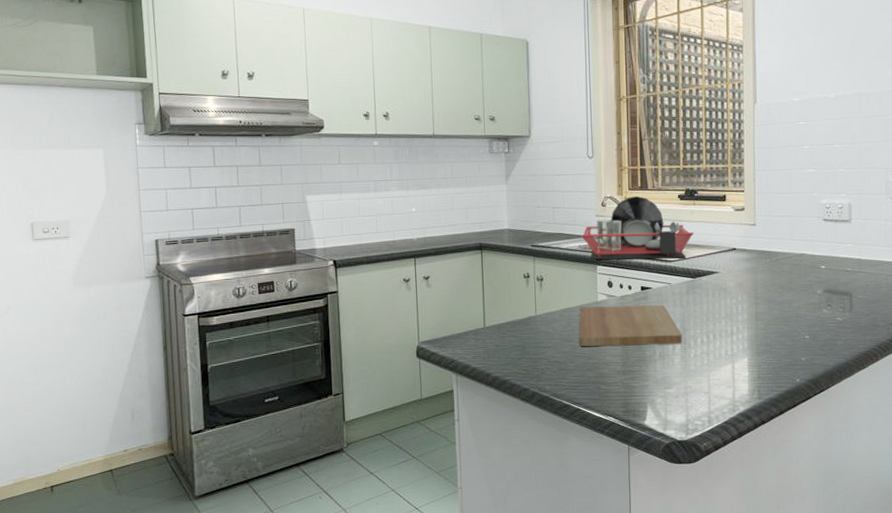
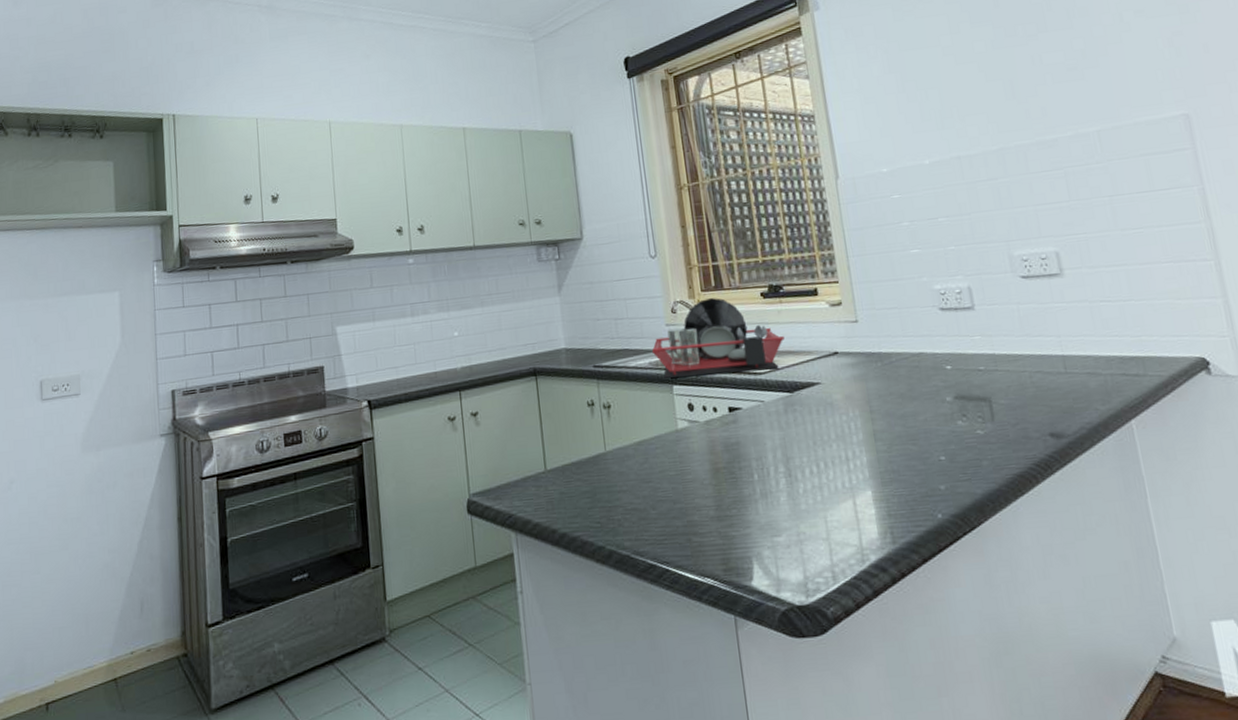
cutting board: present [578,304,683,347] -> none [656,428,788,488]

